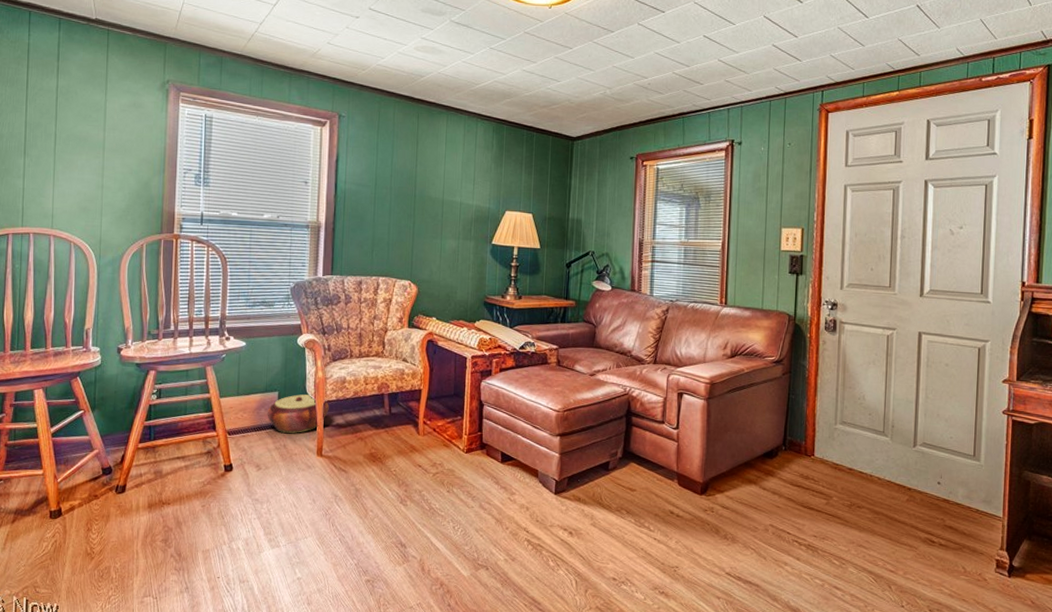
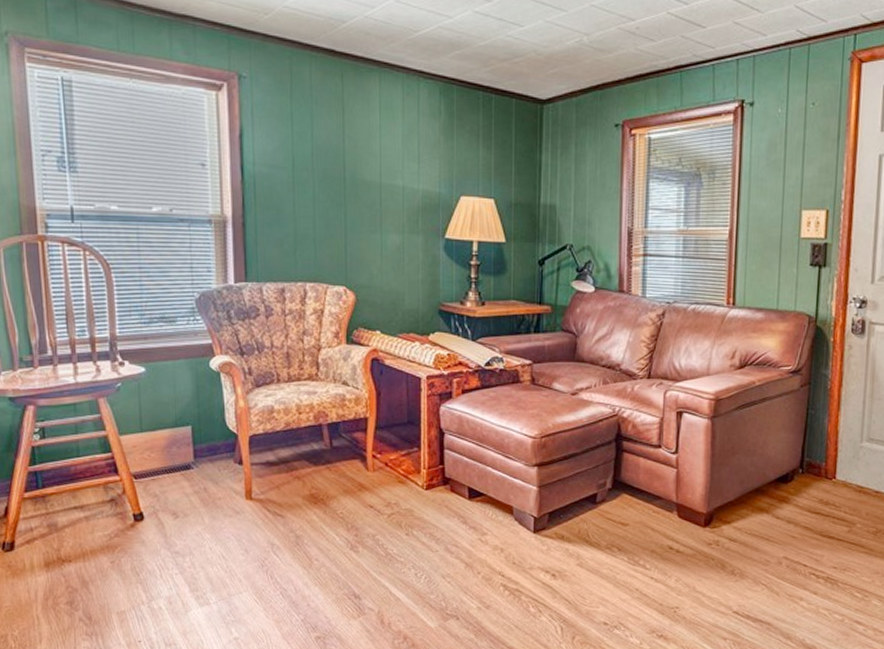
woven basket: present [267,394,329,433] -> none [179,428,256,474]

